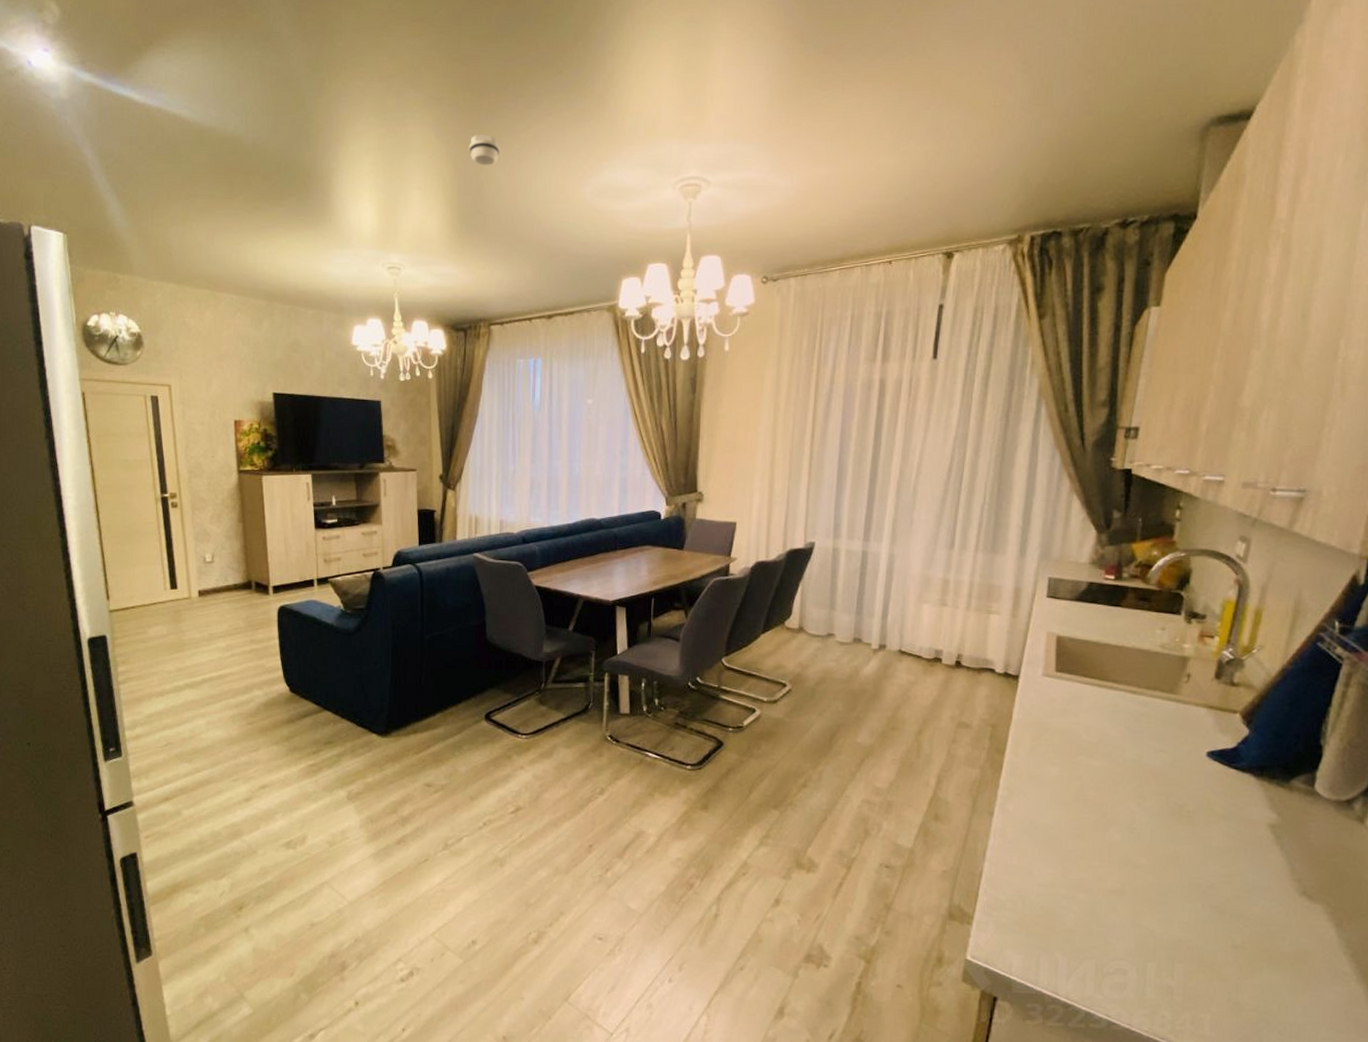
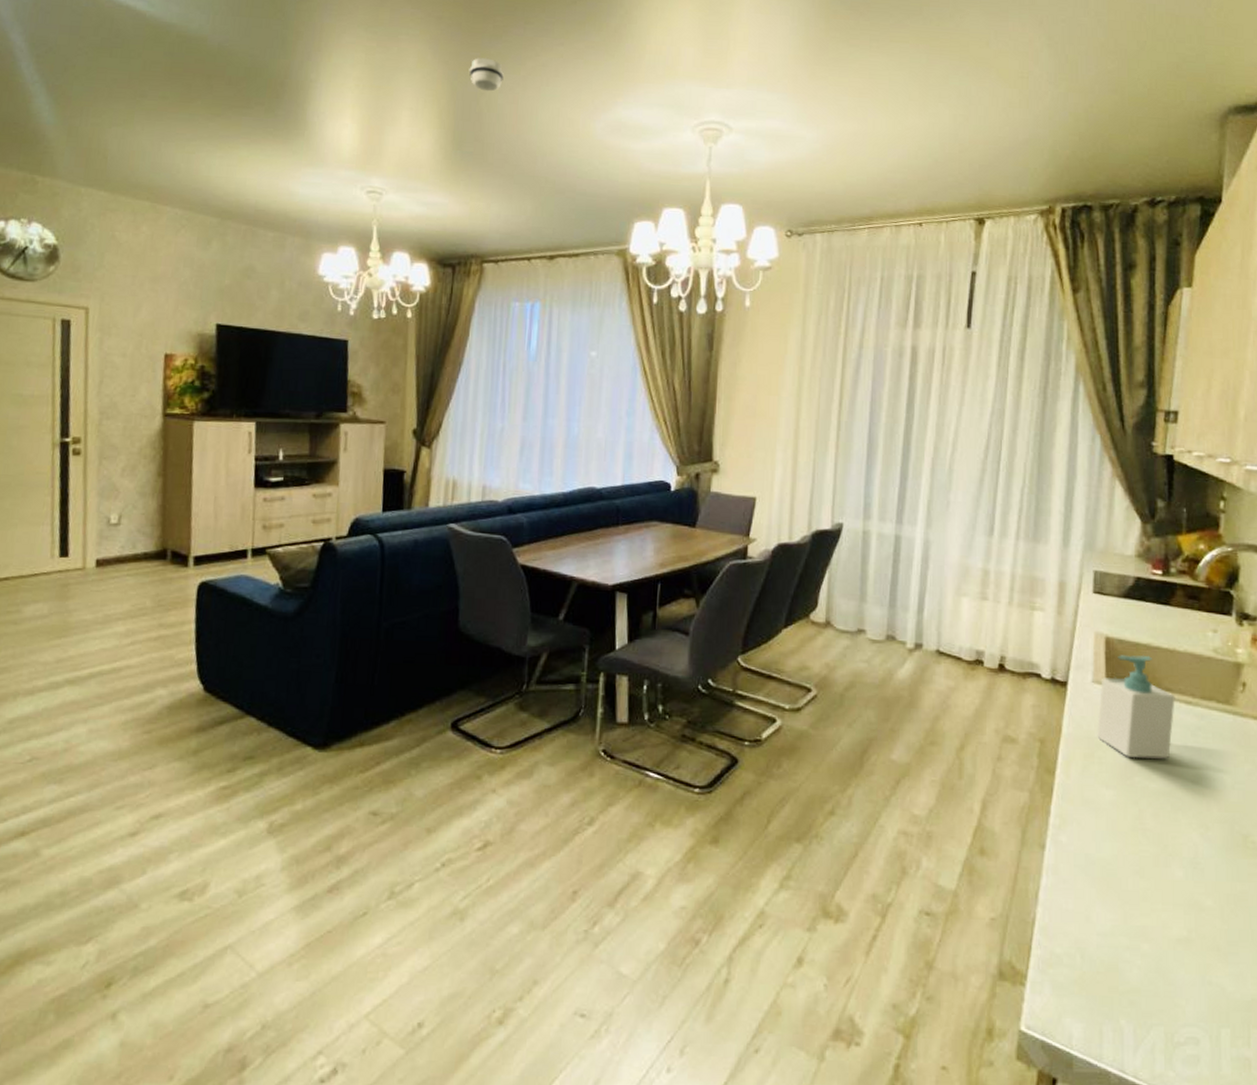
soap bottle: none [1045,651,1121,741] -> present [1097,655,1175,759]

